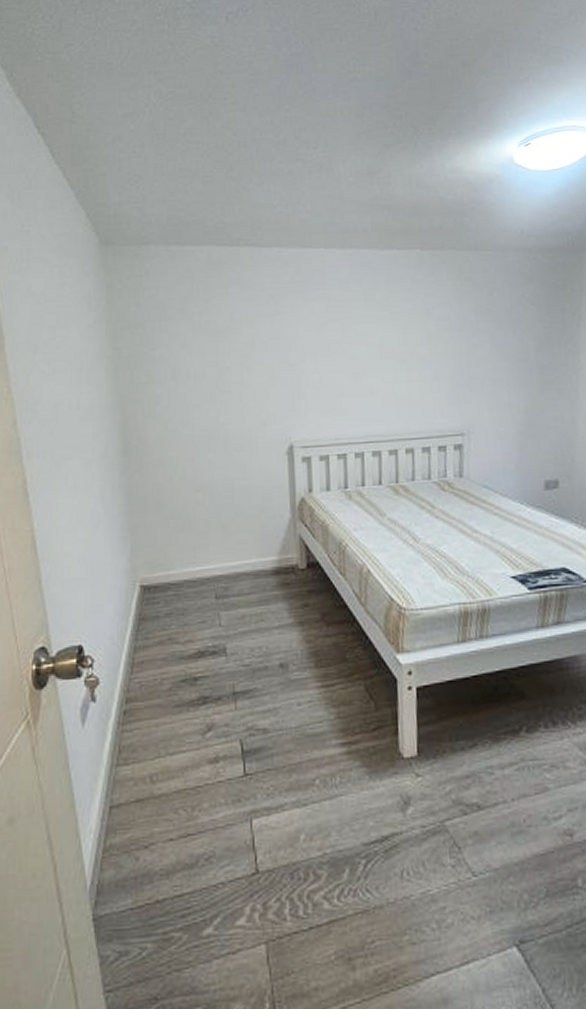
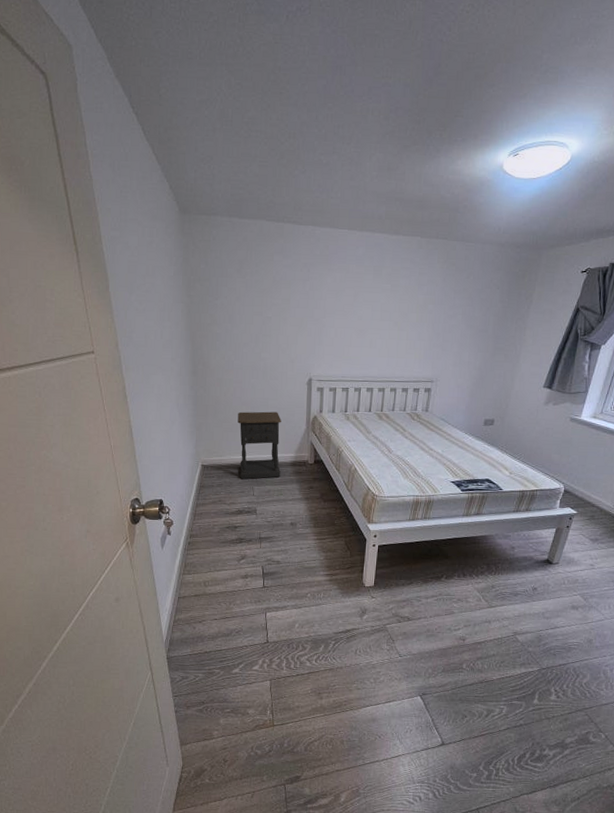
nightstand: none [191,497,259,603] -> present [238,411,281,480]

